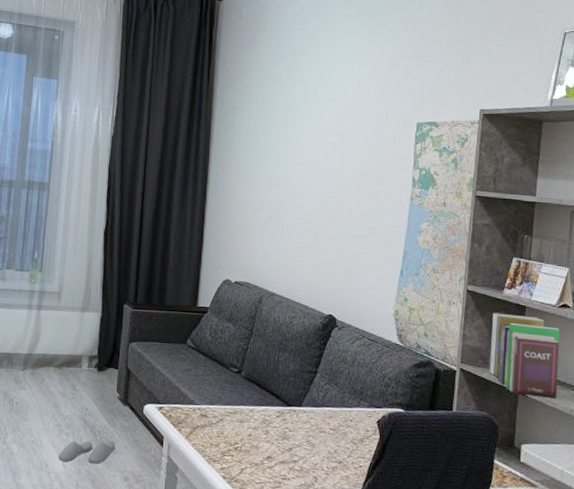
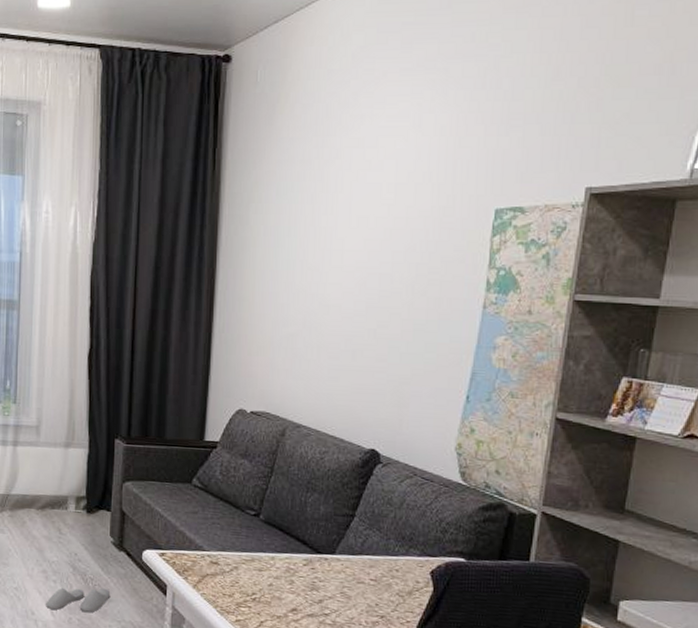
books: present [489,312,560,400] -> none [581,445,682,549]

